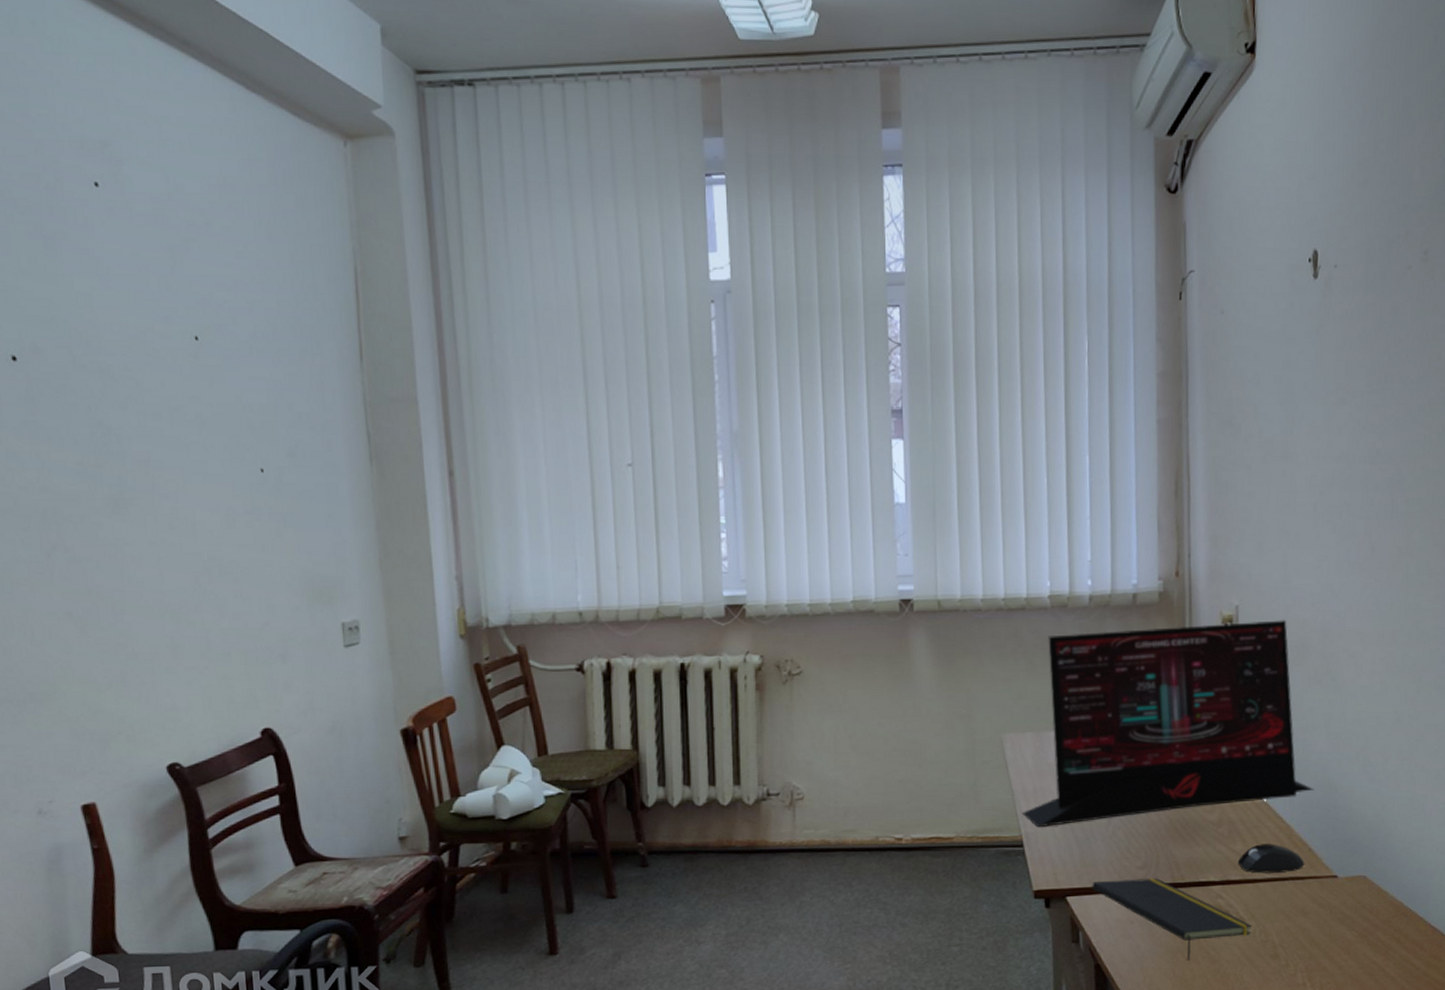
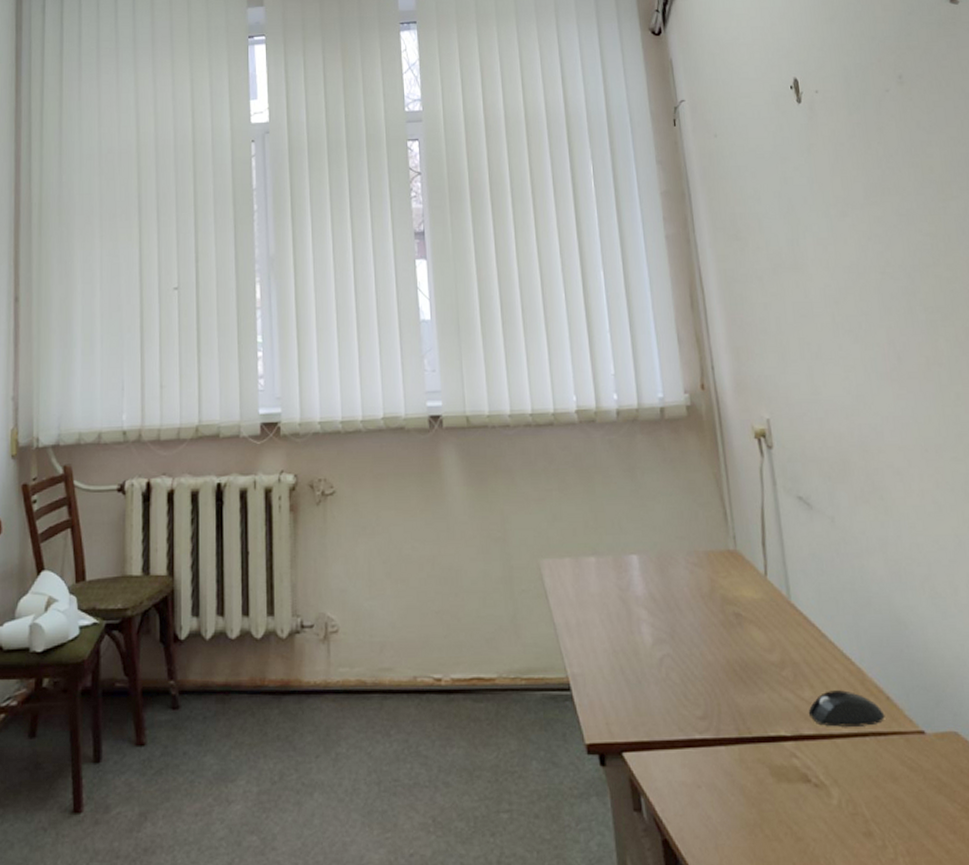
monitor: present [1021,619,1314,828] -> none [566,433,881,668]
notepad: present [1092,877,1253,961] -> none [649,730,837,838]

